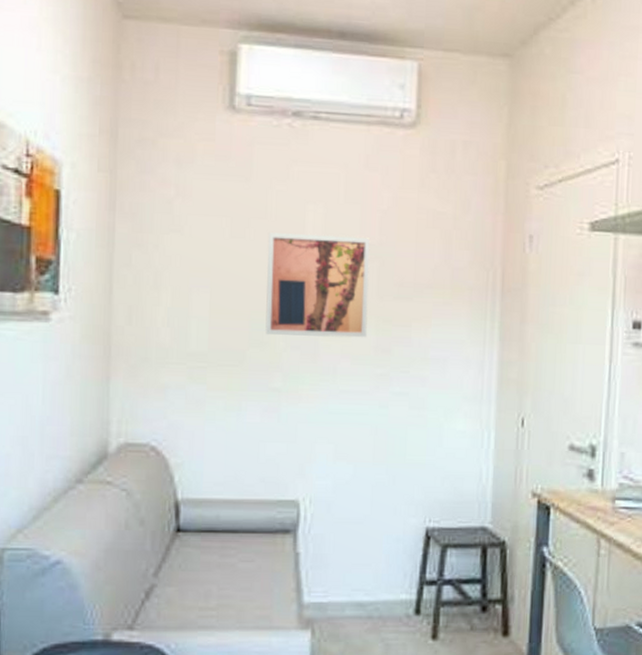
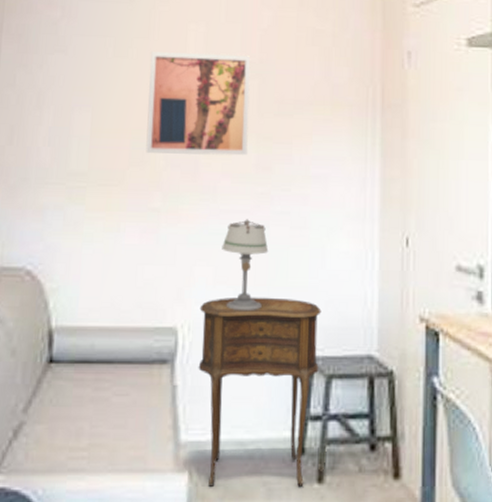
side table: none [319,473,438,642] -> present [198,297,322,487]
table lamp: none [341,399,388,485] -> present [222,219,269,310]

